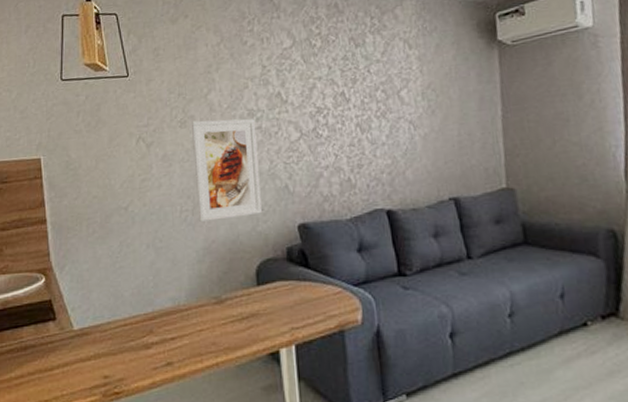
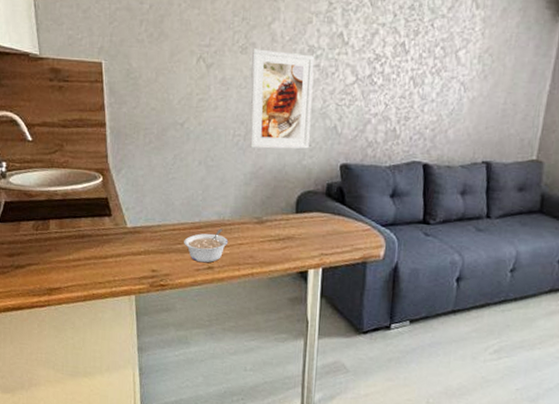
legume: none [137,316,187,359] -> present [184,229,229,263]

